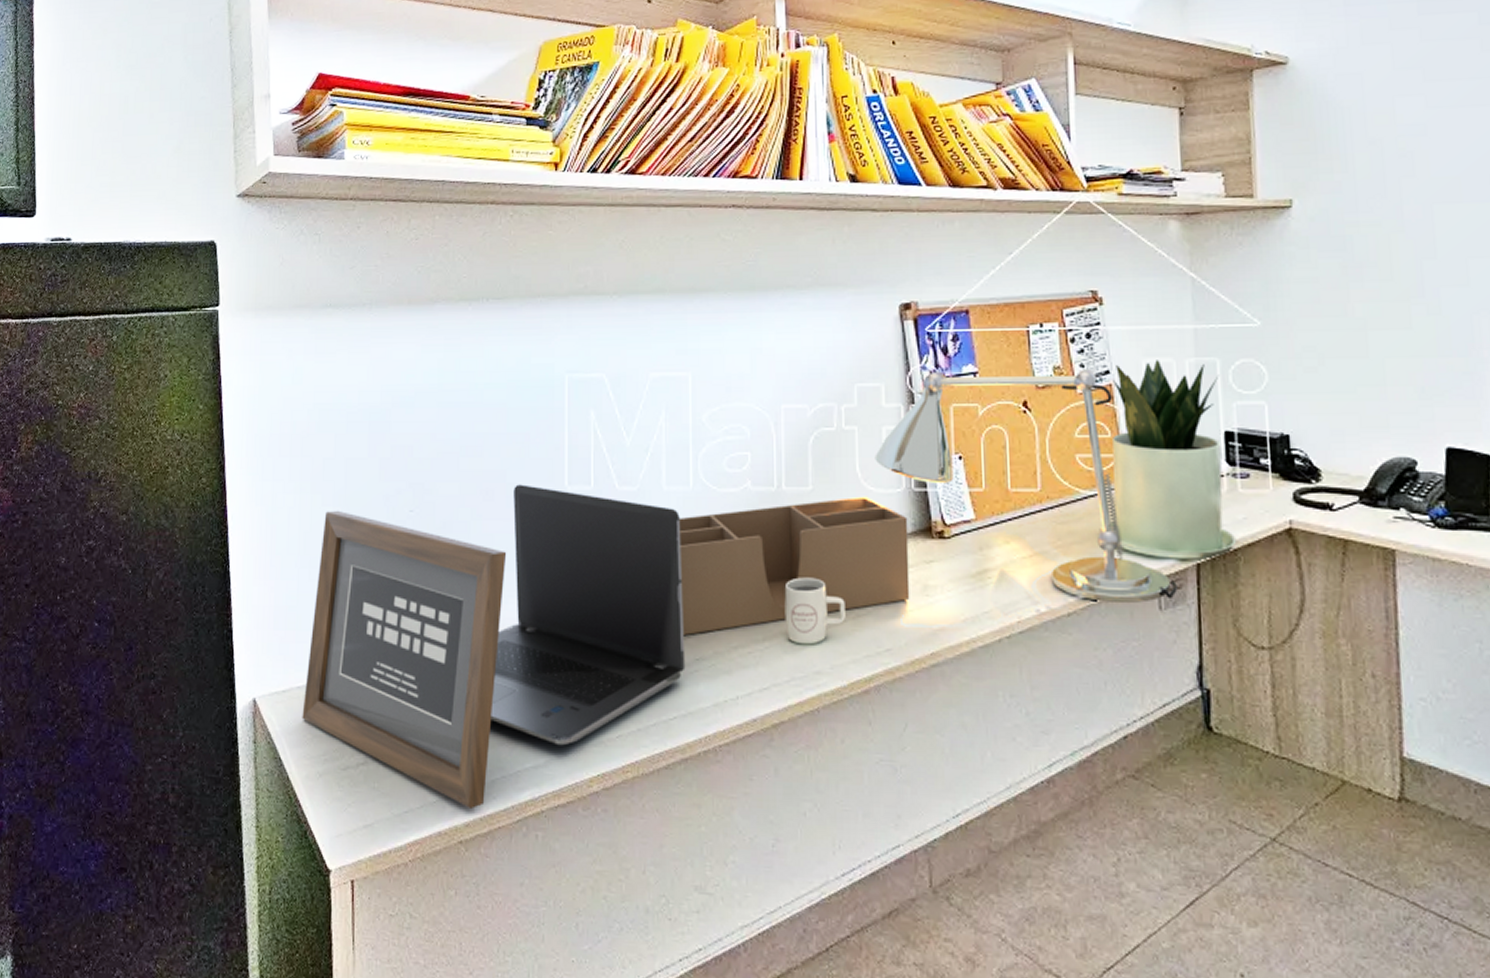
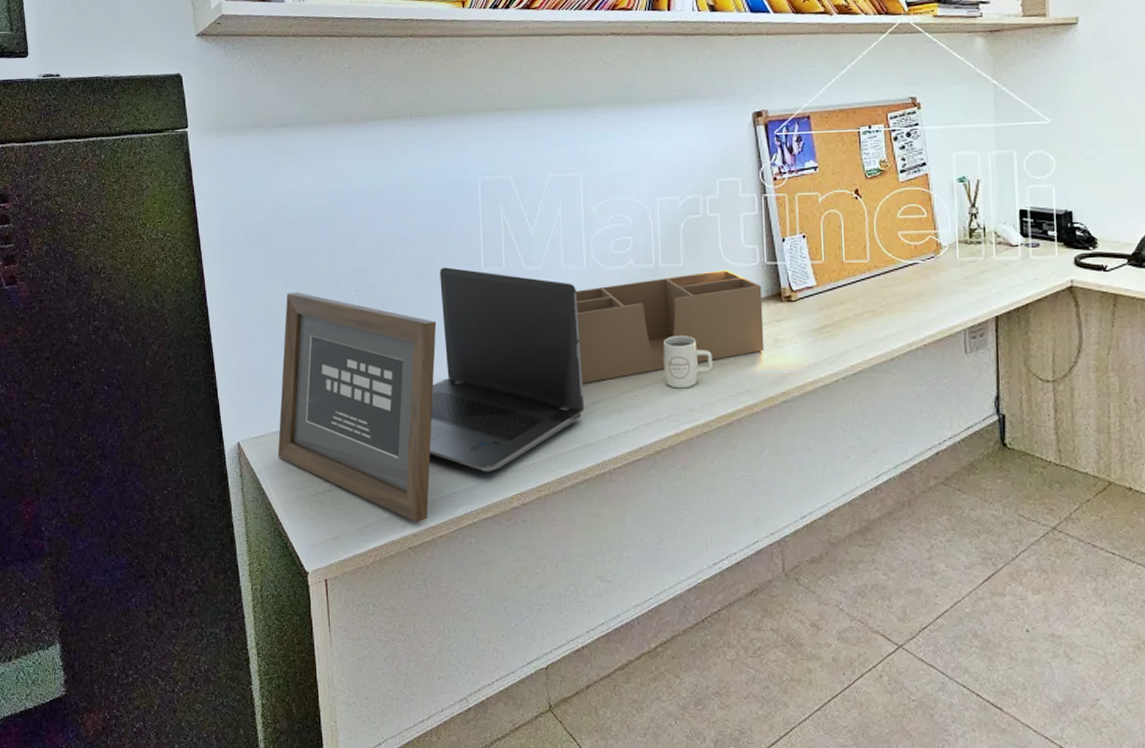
desk lamp: present [874,369,1178,603] -> none [734,162,980,348]
planter: present [1109,360,1237,559] -> none [925,153,1028,313]

